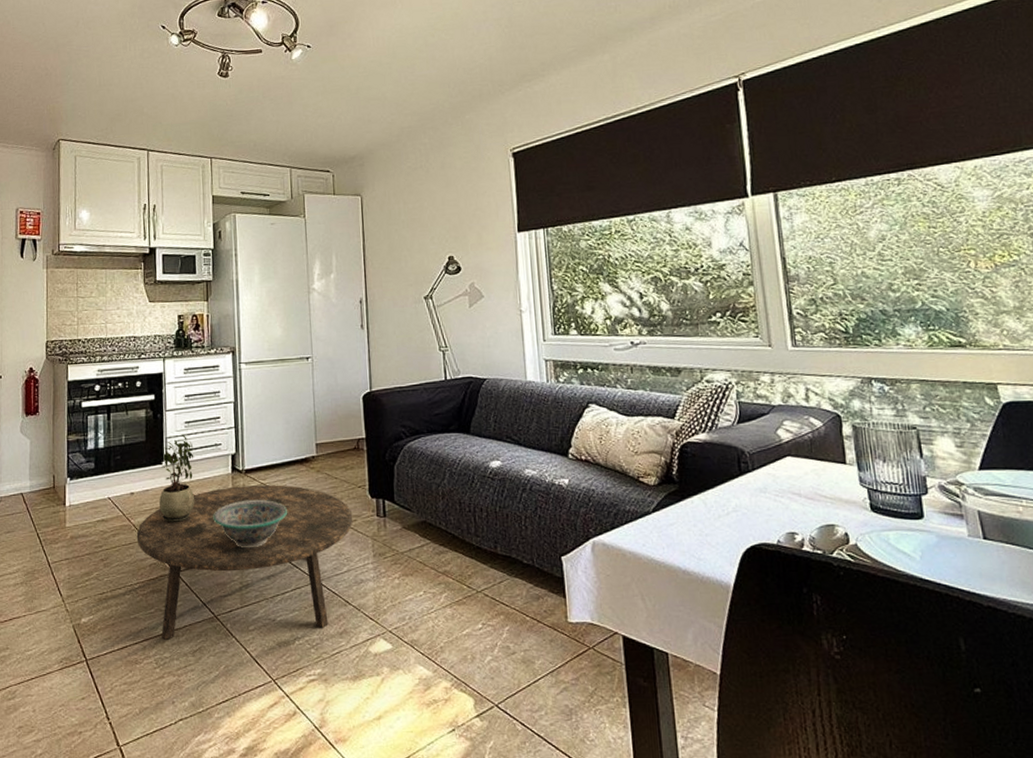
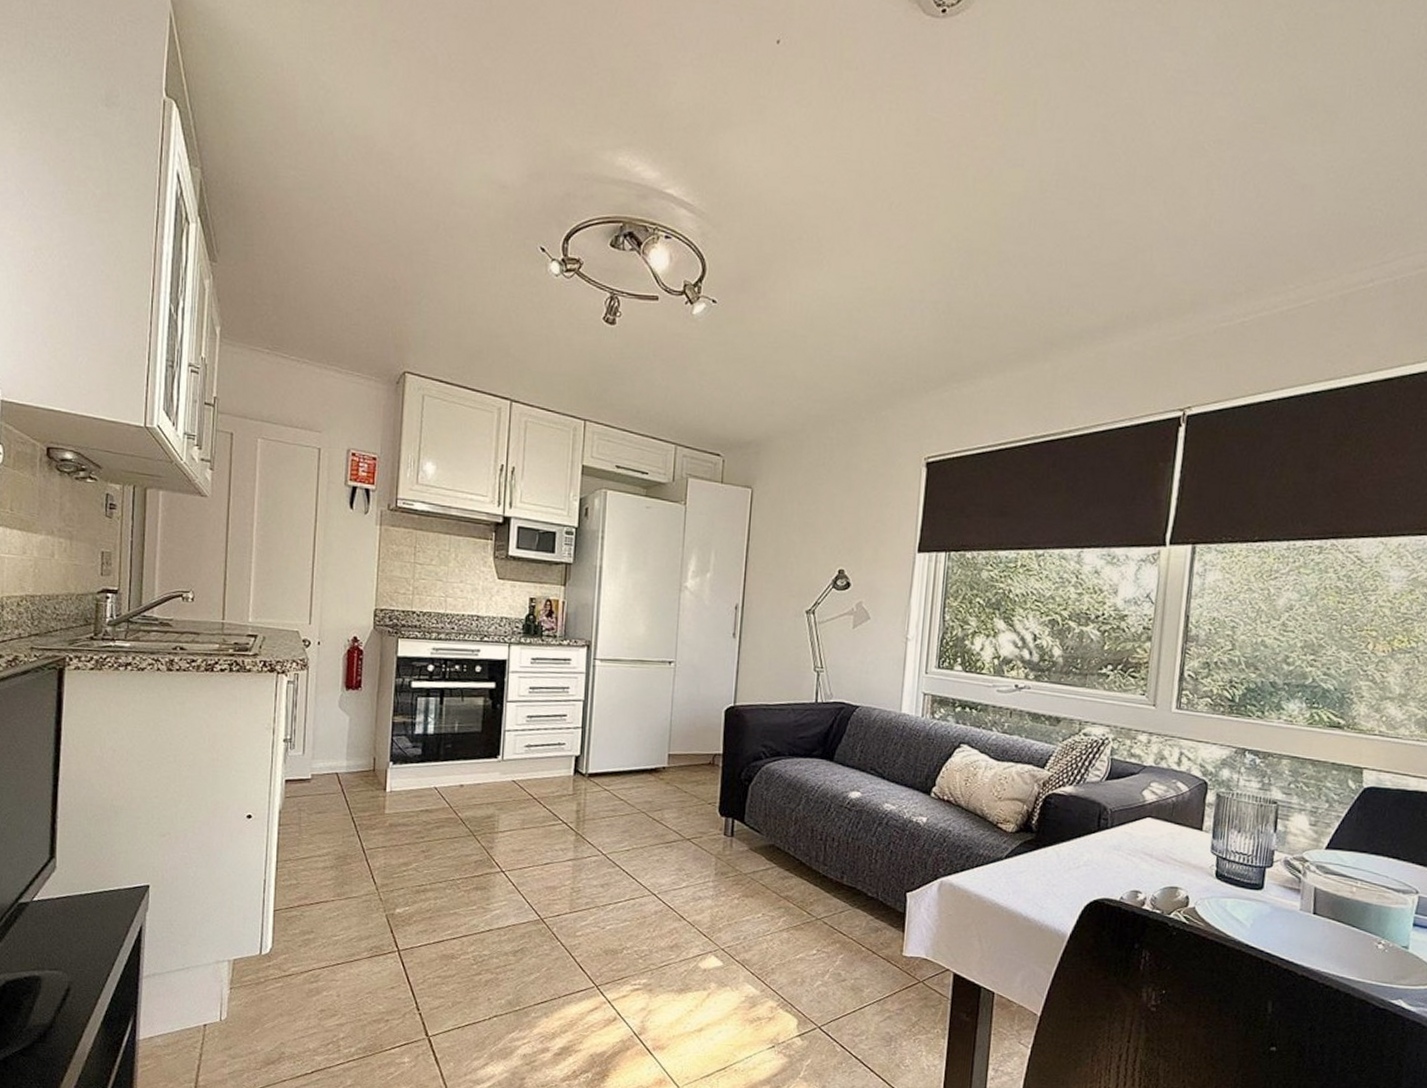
coffee table: present [136,485,353,641] -> none [463,789,699,940]
potted plant: present [159,434,194,523] -> none [491,728,534,821]
decorative bowl: present [213,500,287,549] -> none [548,805,629,855]

